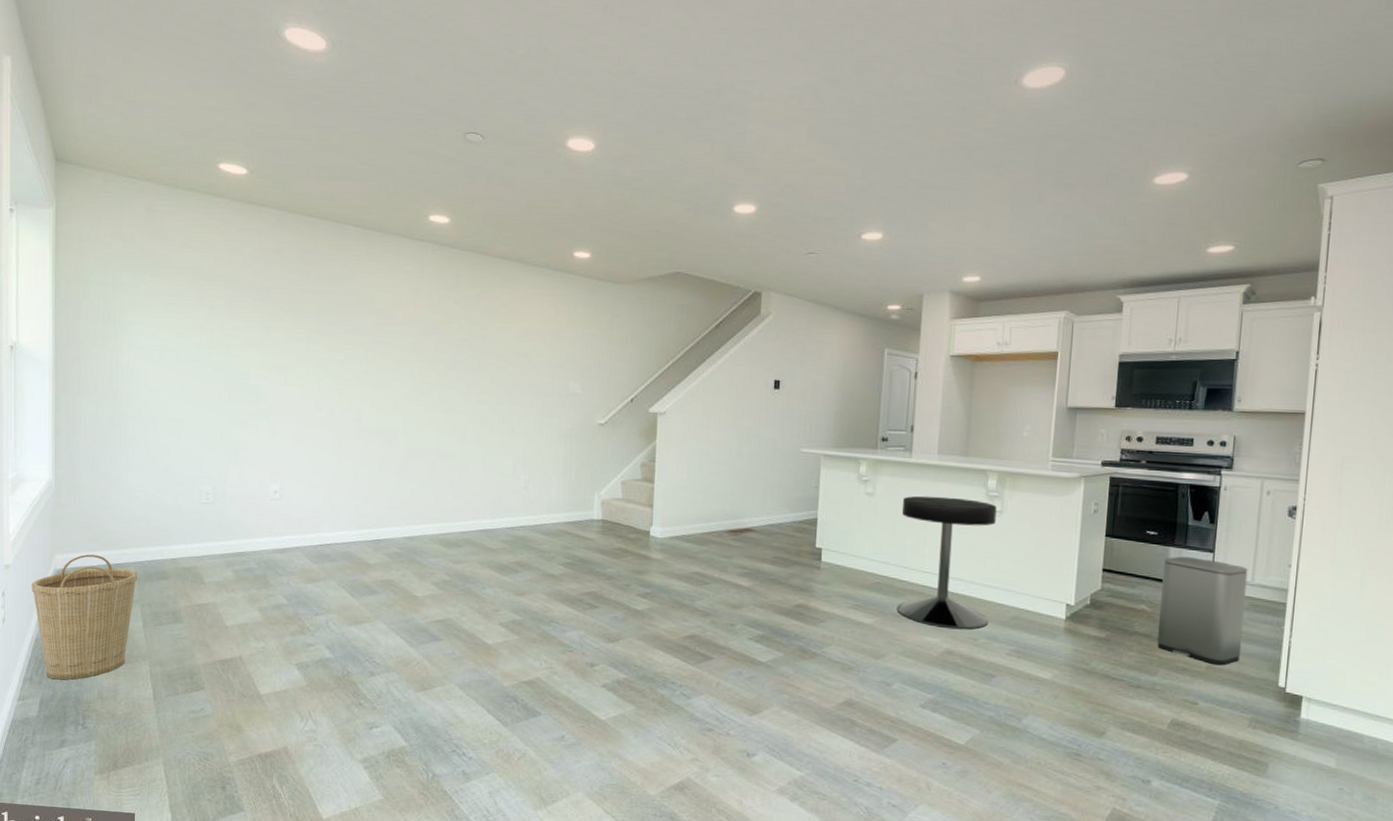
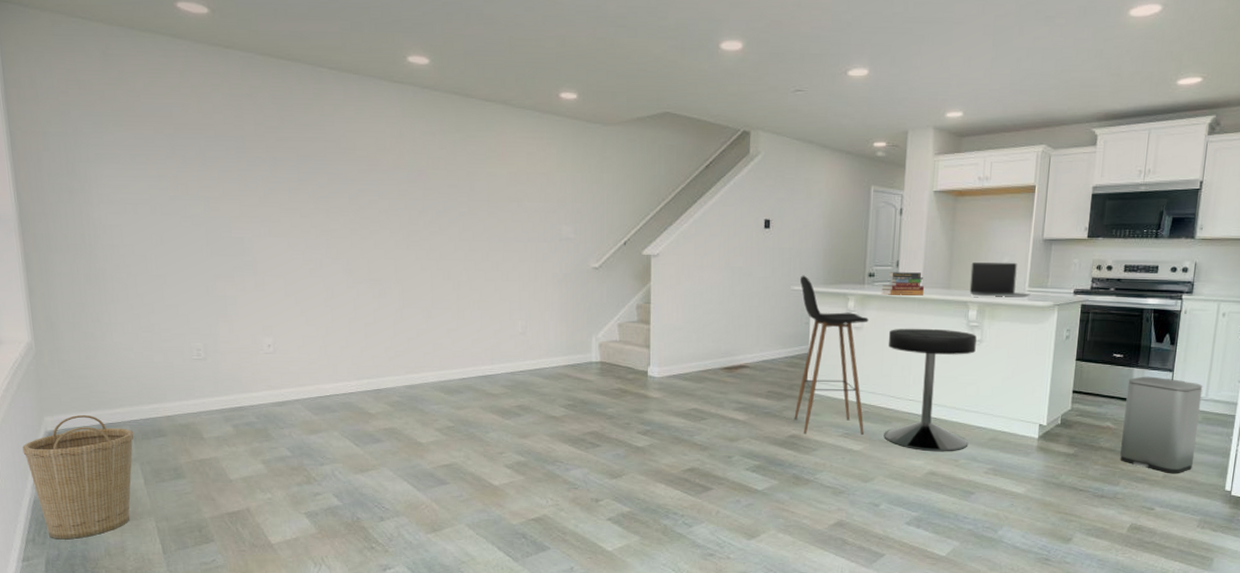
bar stool: none [801,437,881,607] -> present [794,275,869,435]
books: none [894,437,941,462] -> present [881,272,925,296]
laptop computer: none [988,429,1054,468] -> present [969,262,1030,298]

